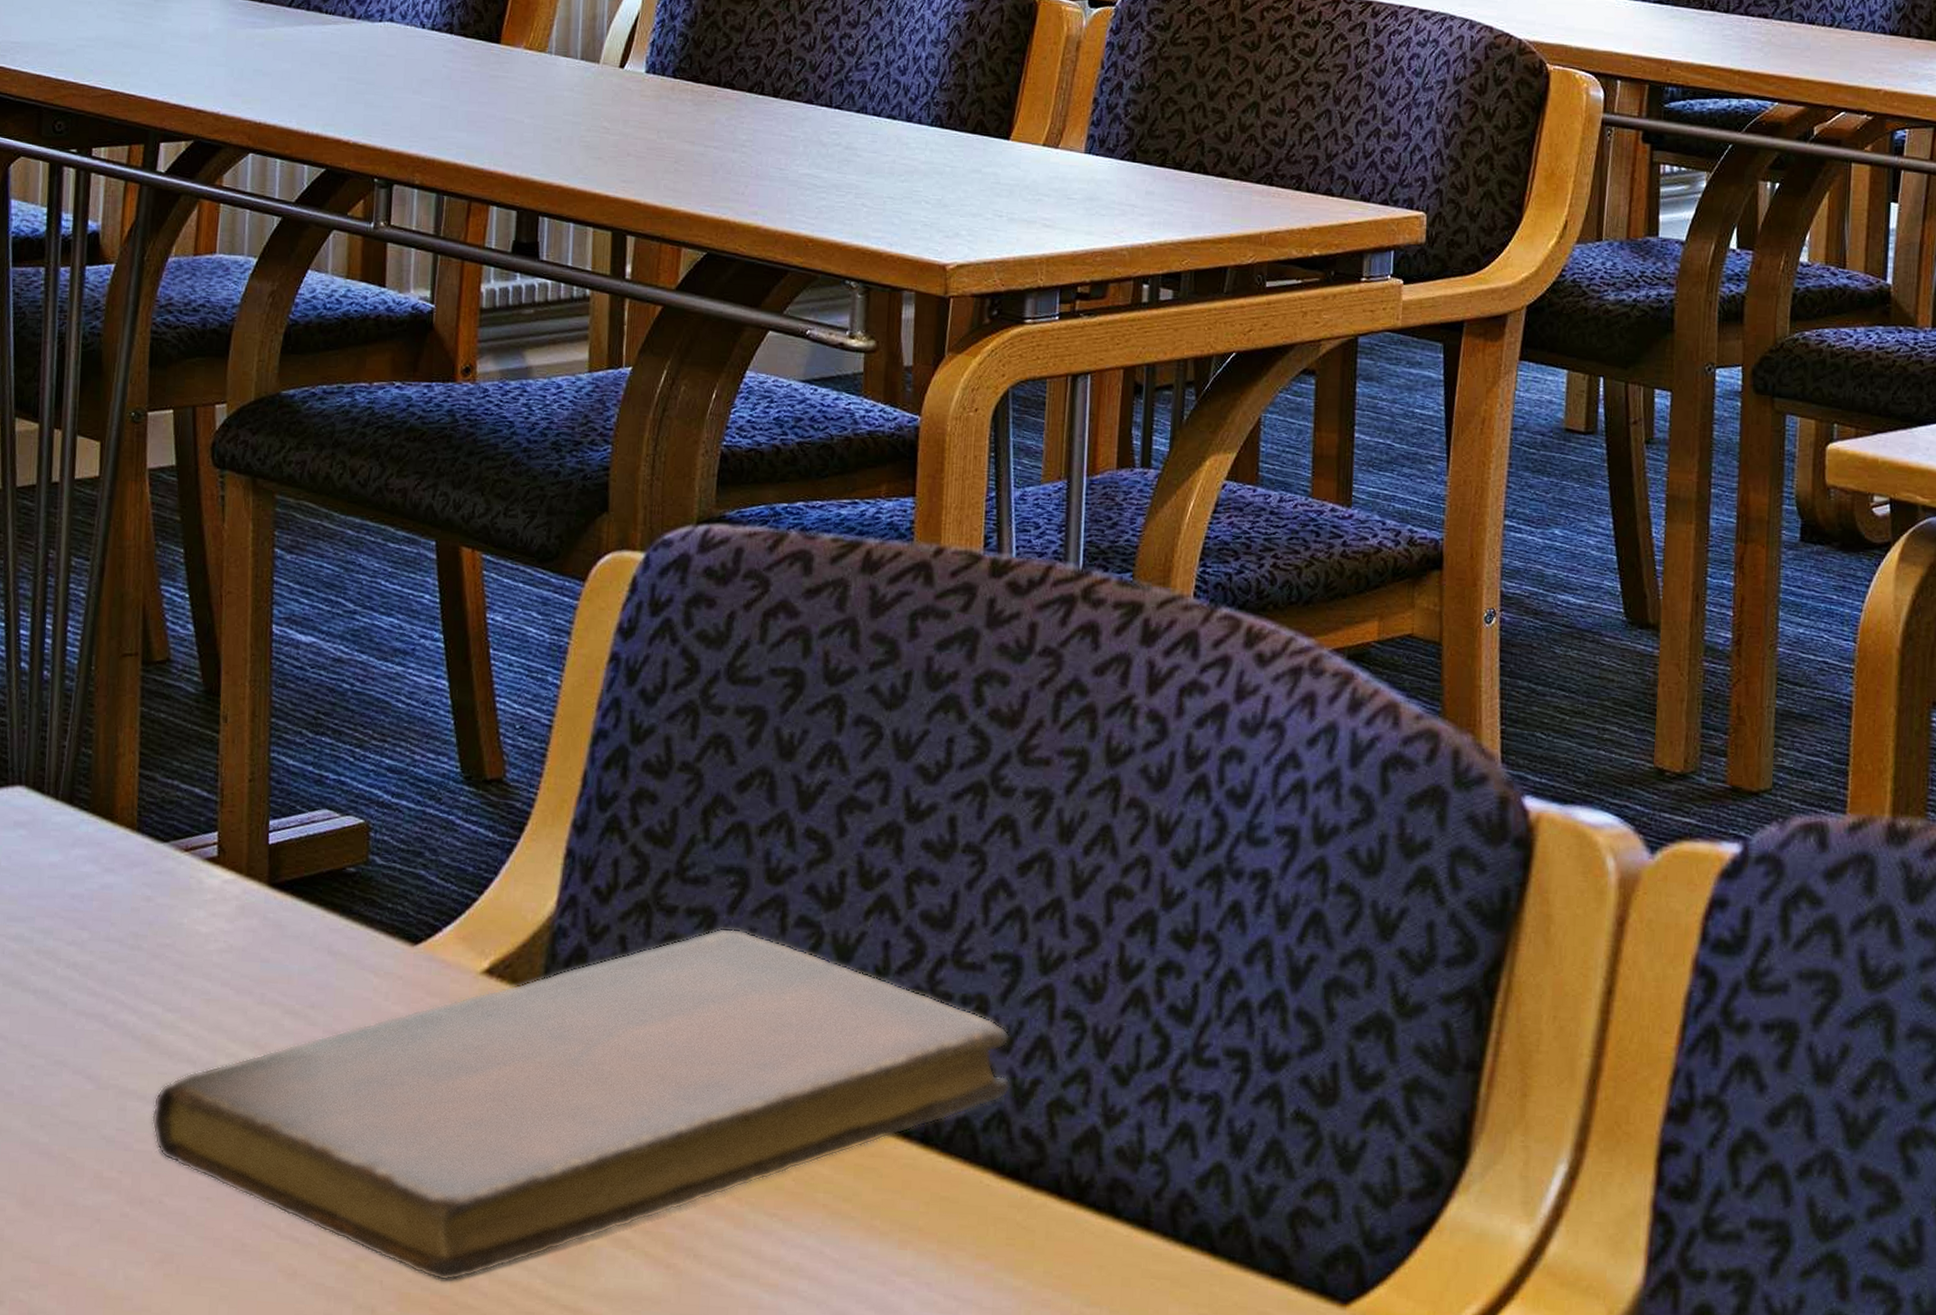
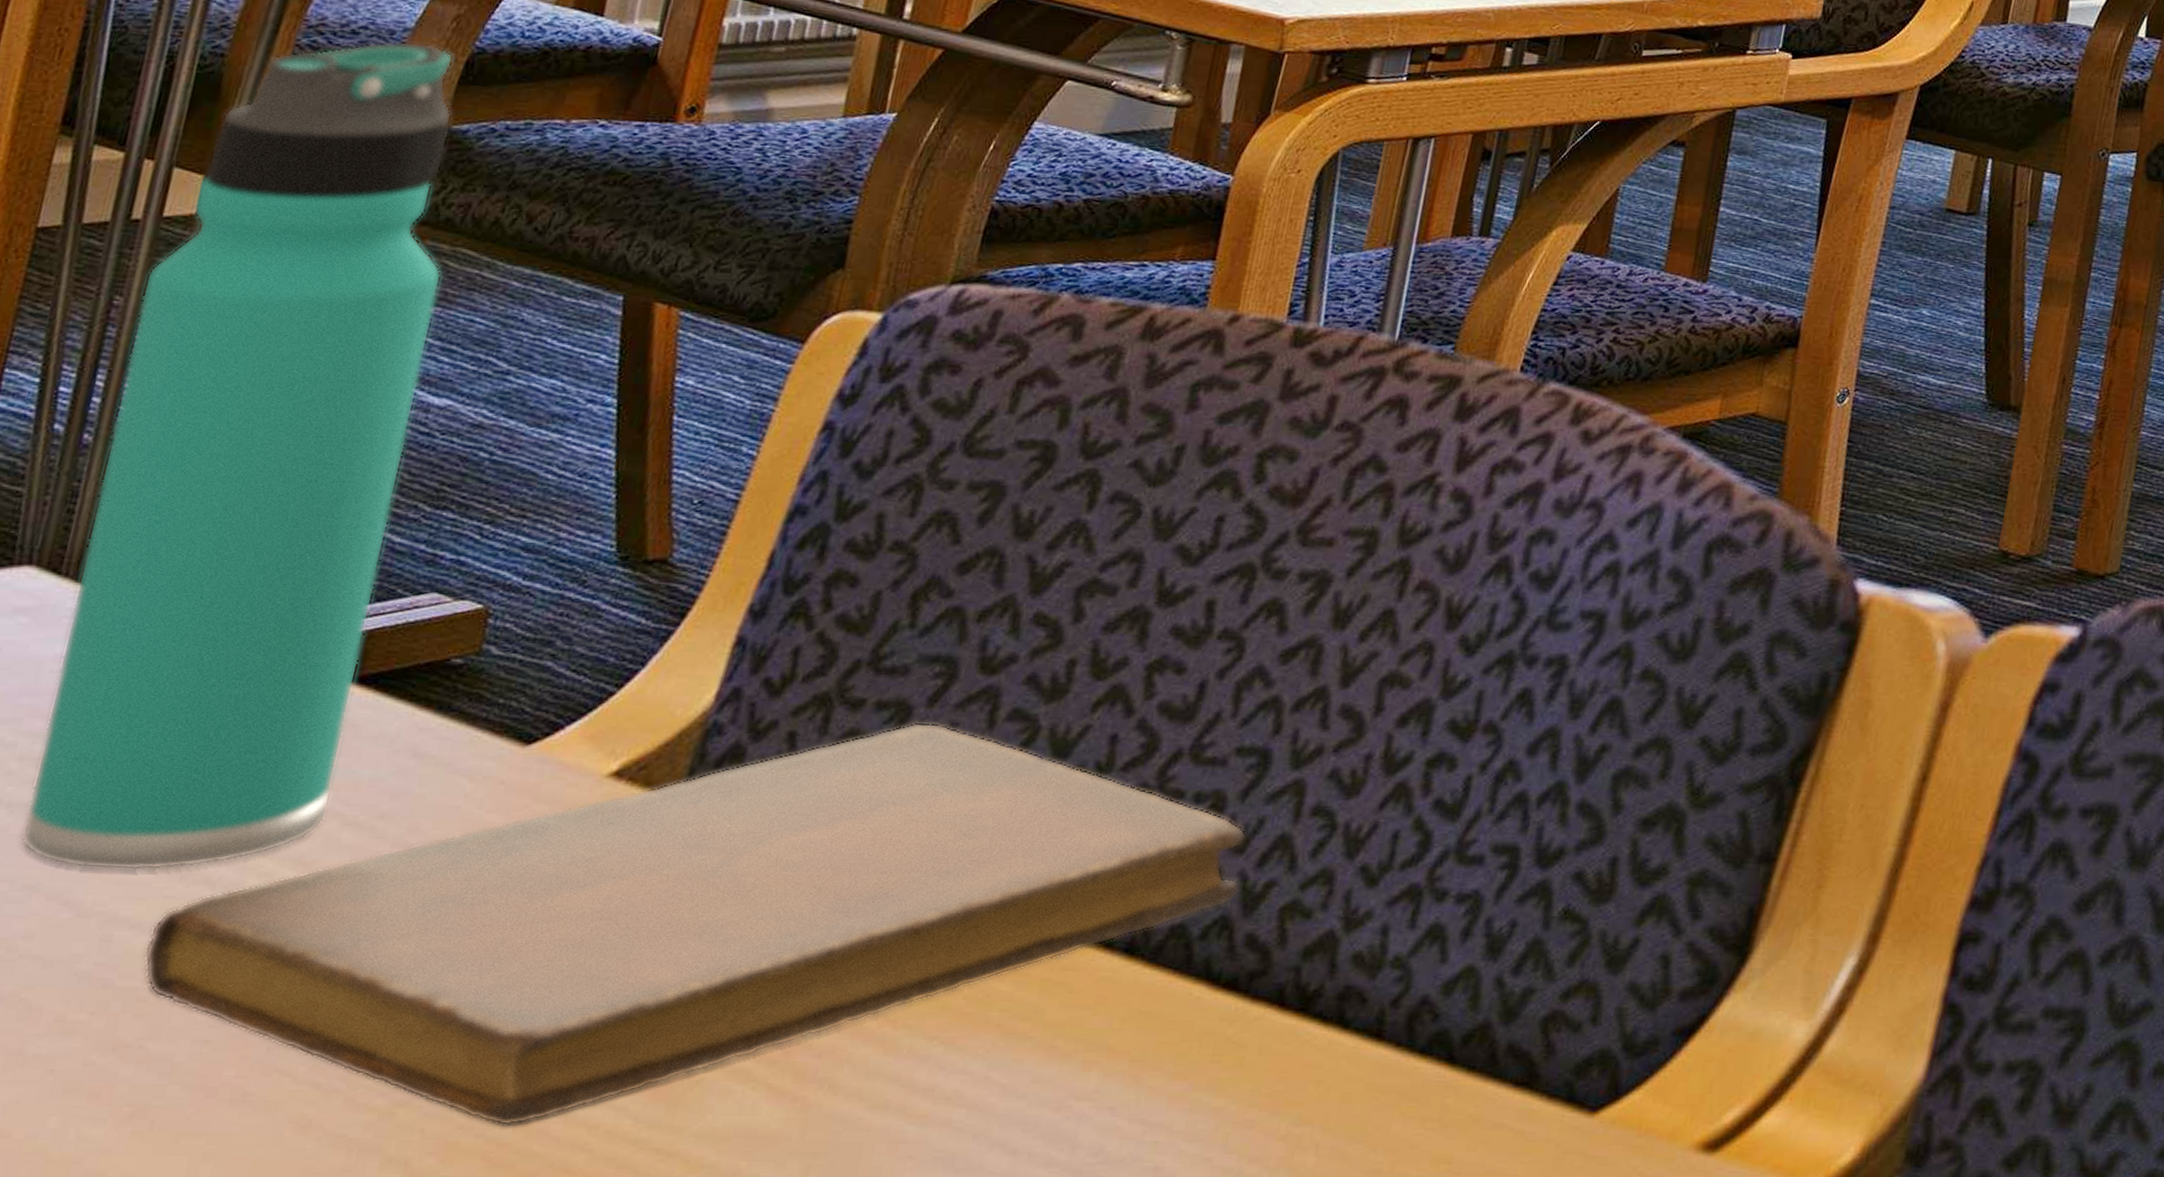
thermos bottle: none [47,316,292,1050] -> present [20,41,454,871]

